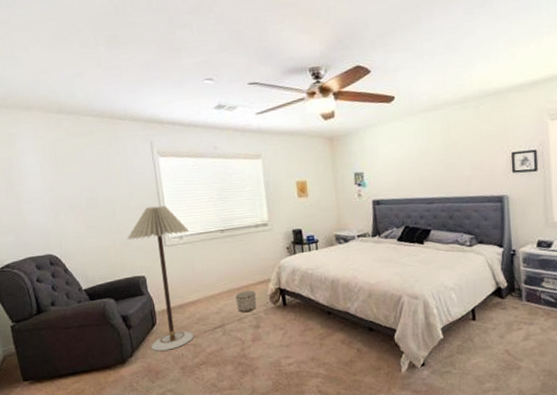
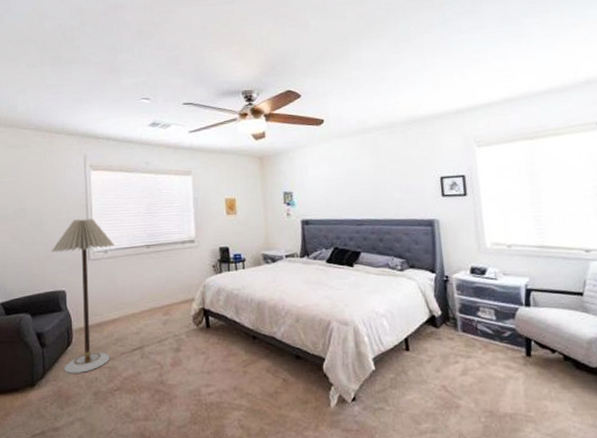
planter: present [236,290,257,313] -> none [157,309,179,334]

